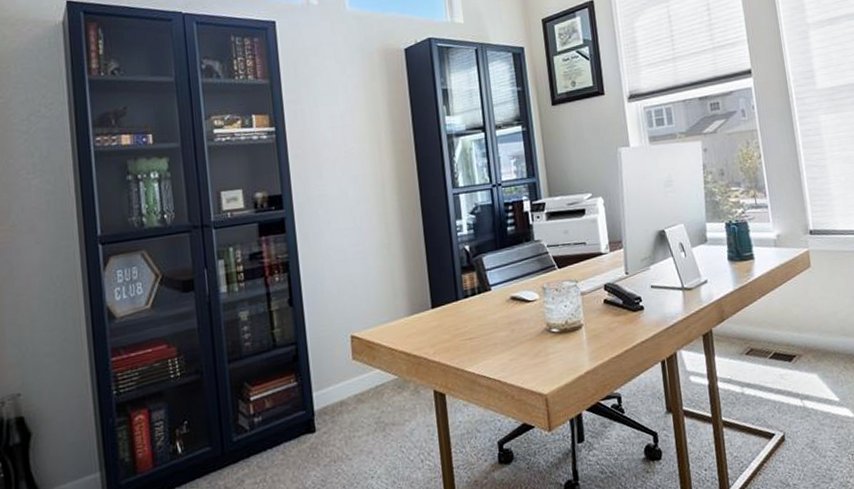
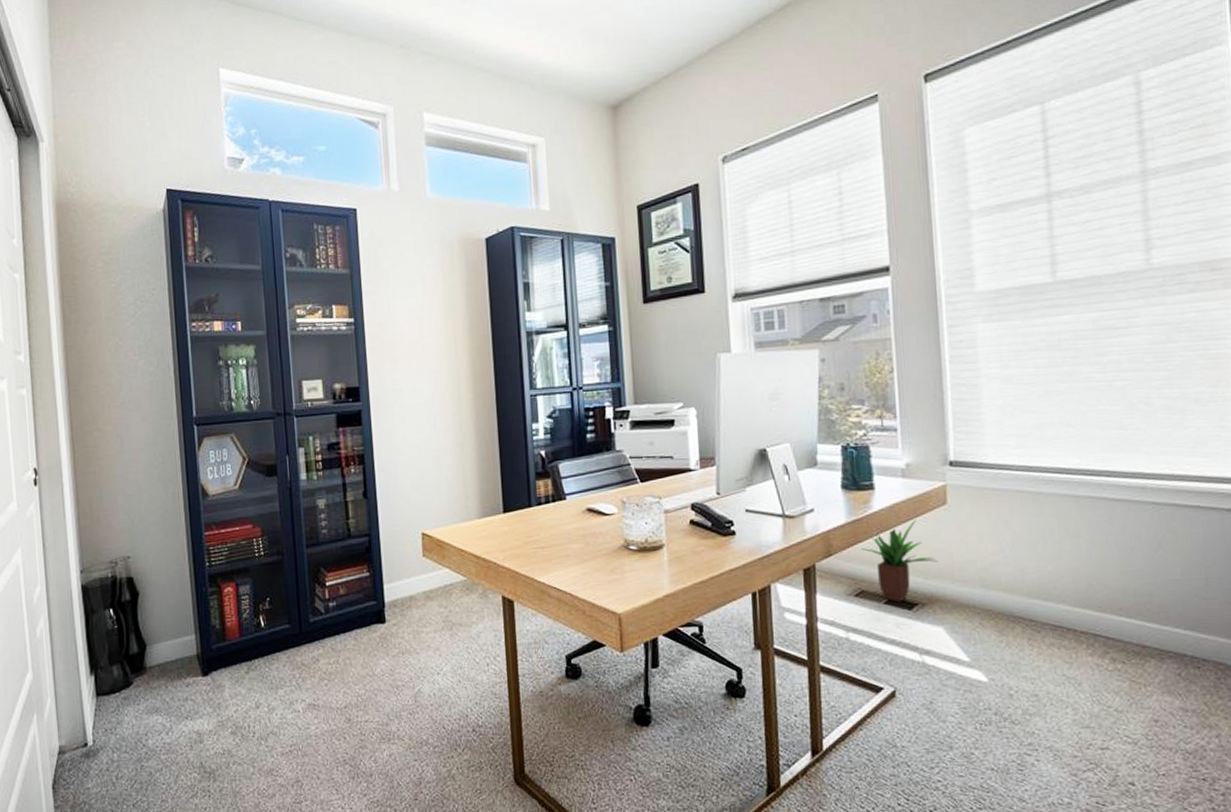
potted plant: none [747,283,808,356] -> present [861,520,938,603]

